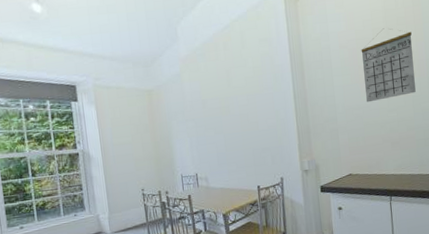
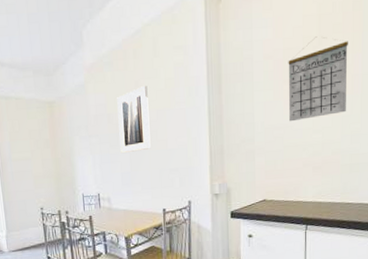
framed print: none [210,73,243,136] -> present [117,85,151,154]

